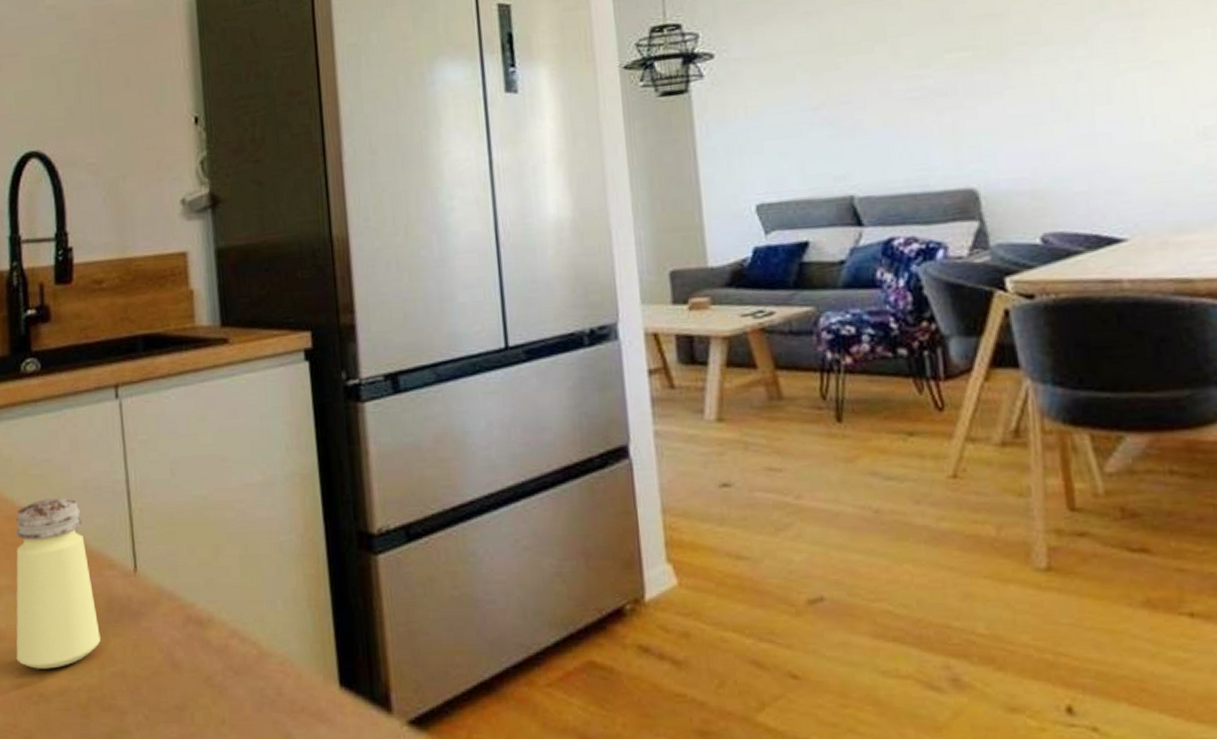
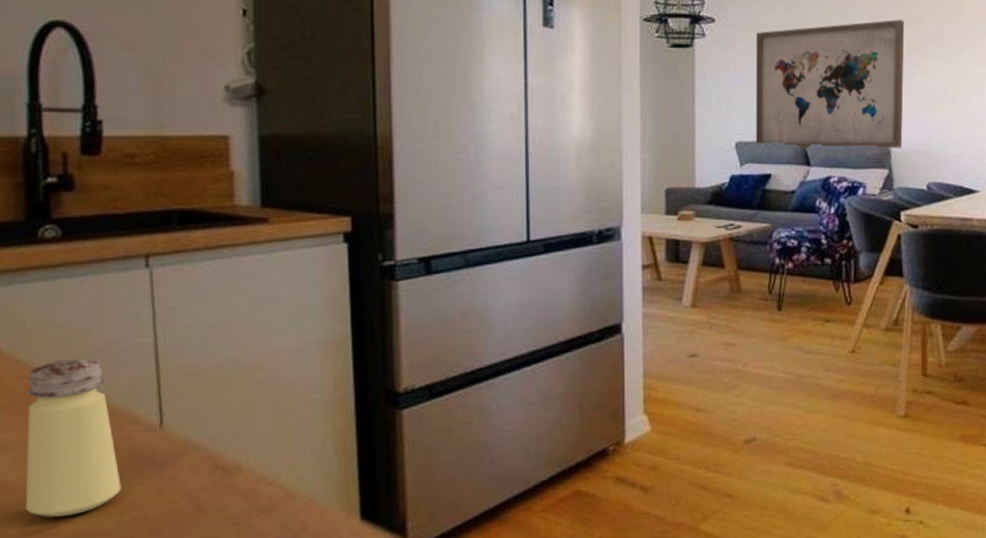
wall art: none [769,19,995,207] -> present [755,20,905,148]

